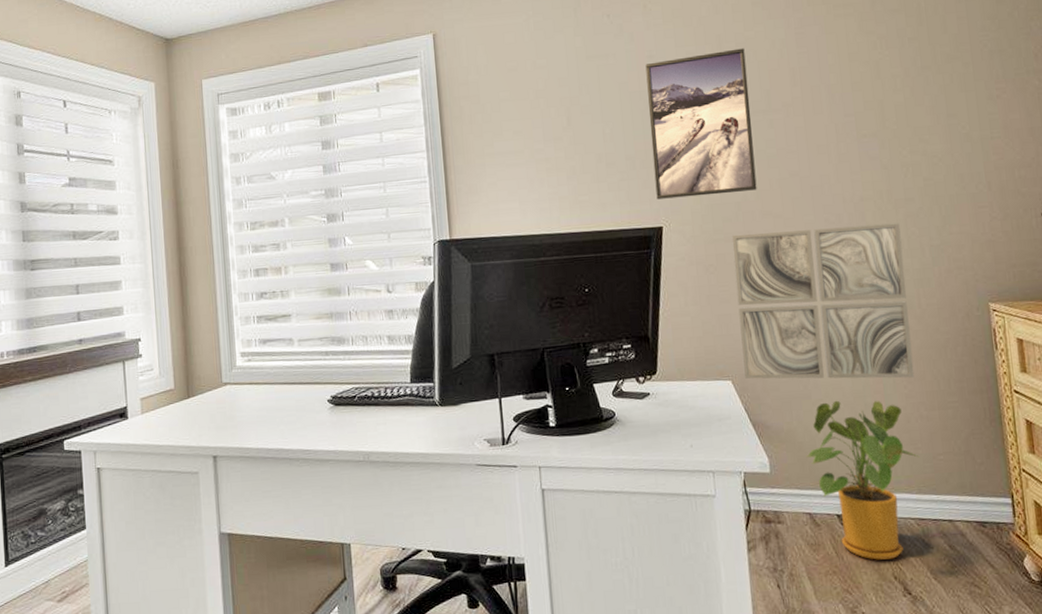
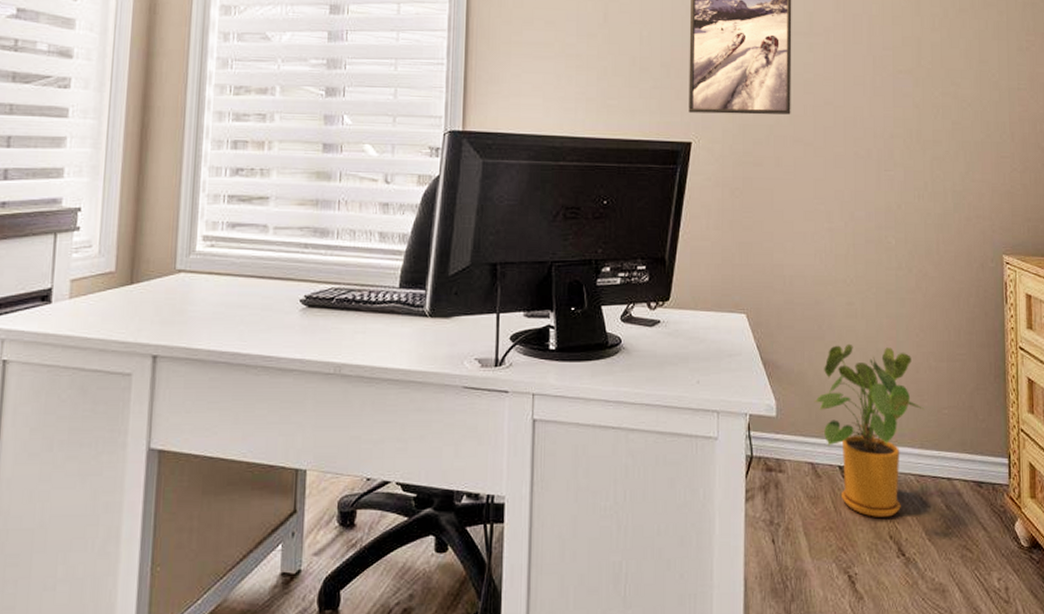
wall art: present [731,223,915,379] -> none [759,159,927,326]

